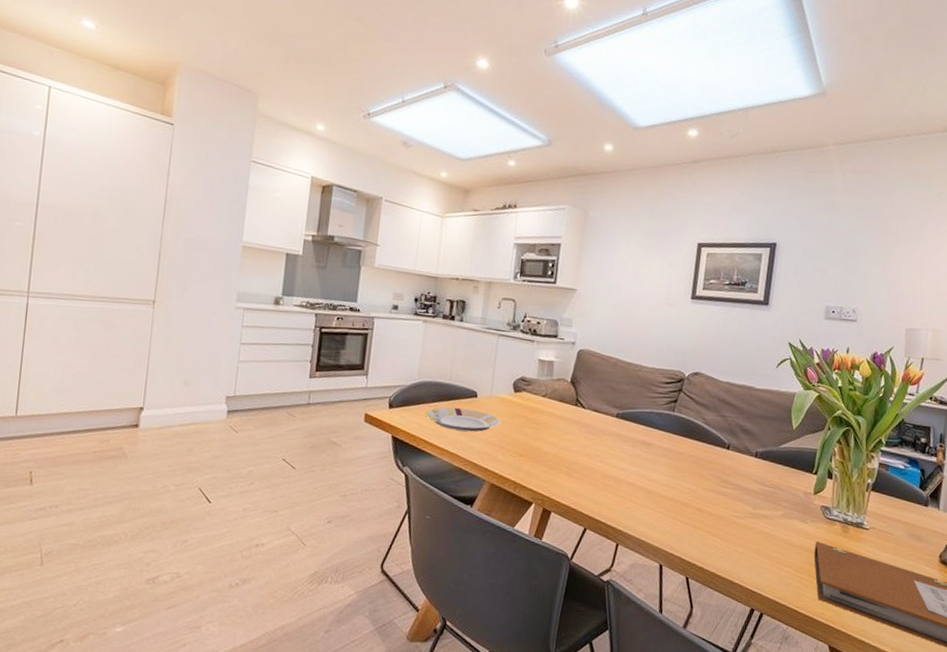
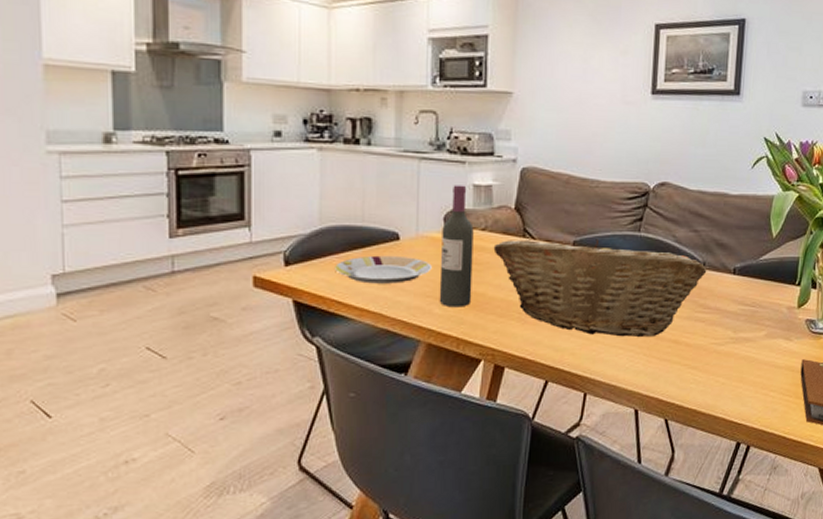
wine bottle: none [503,358,536,458] -> present [439,185,474,308]
fruit basket: none [550,406,732,503] -> present [493,239,707,337]

